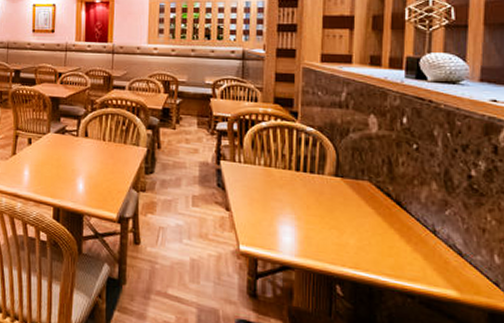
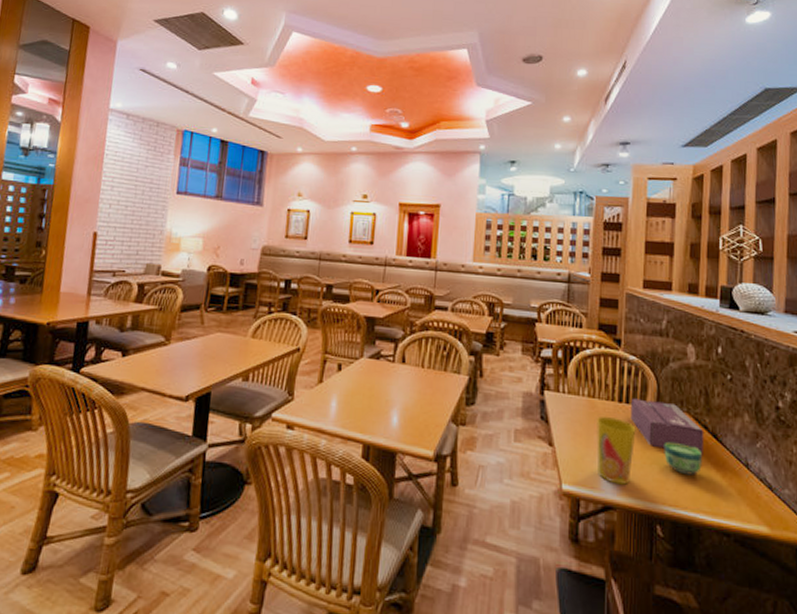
cup: none [274,183,314,247] -> present [597,416,636,485]
tissue box: none [308,167,387,222] -> present [630,398,704,456]
cup: none [343,209,384,240] -> present [664,443,702,475]

